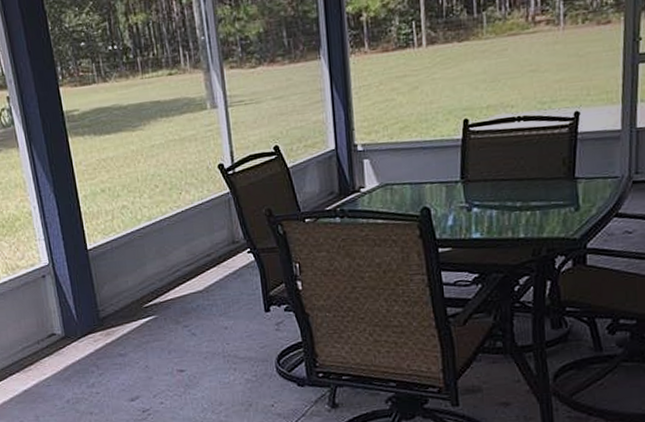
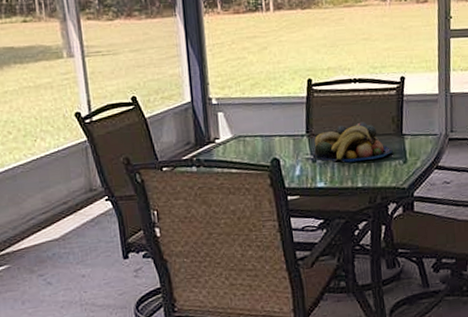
fruit bowl: none [468,165,563,212] -> present [313,122,393,163]

